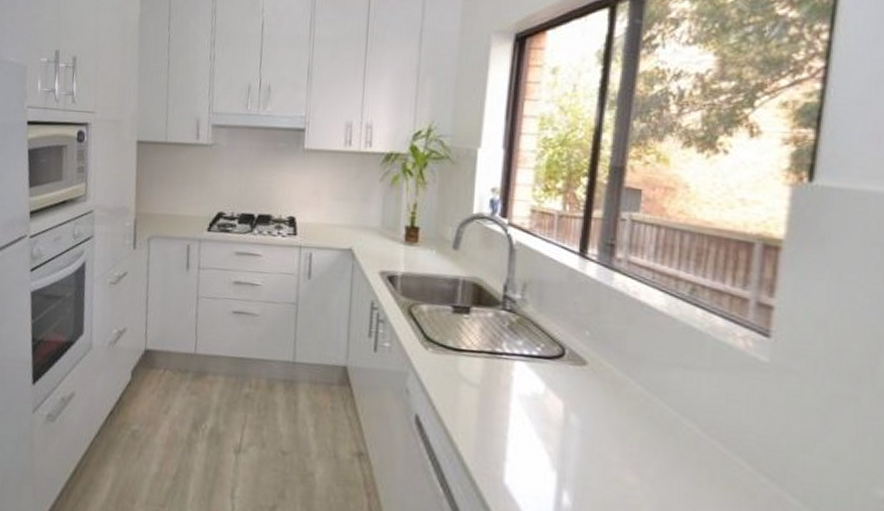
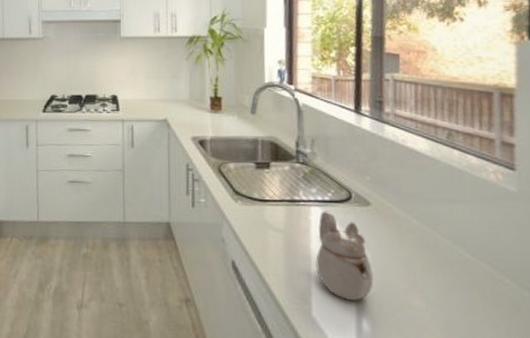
teapot: none [514,367,581,472] -> present [315,211,374,301]

